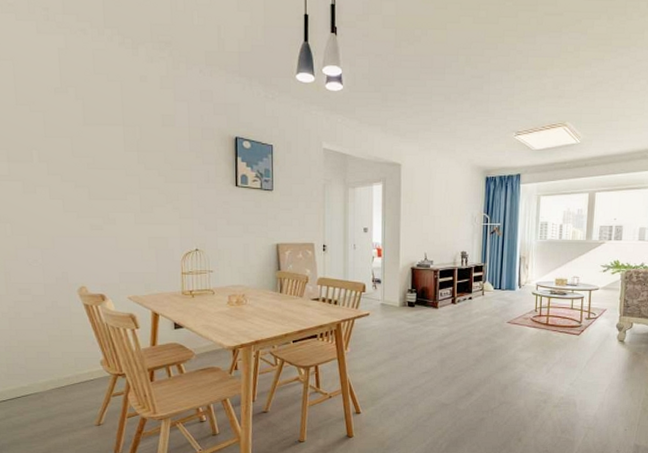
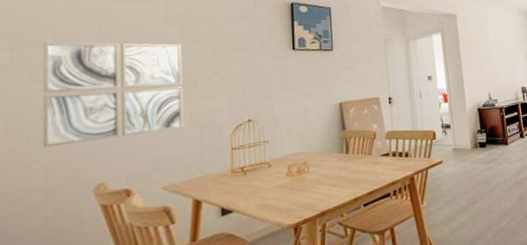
wall art: none [31,157,144,251] -> present [42,41,184,148]

